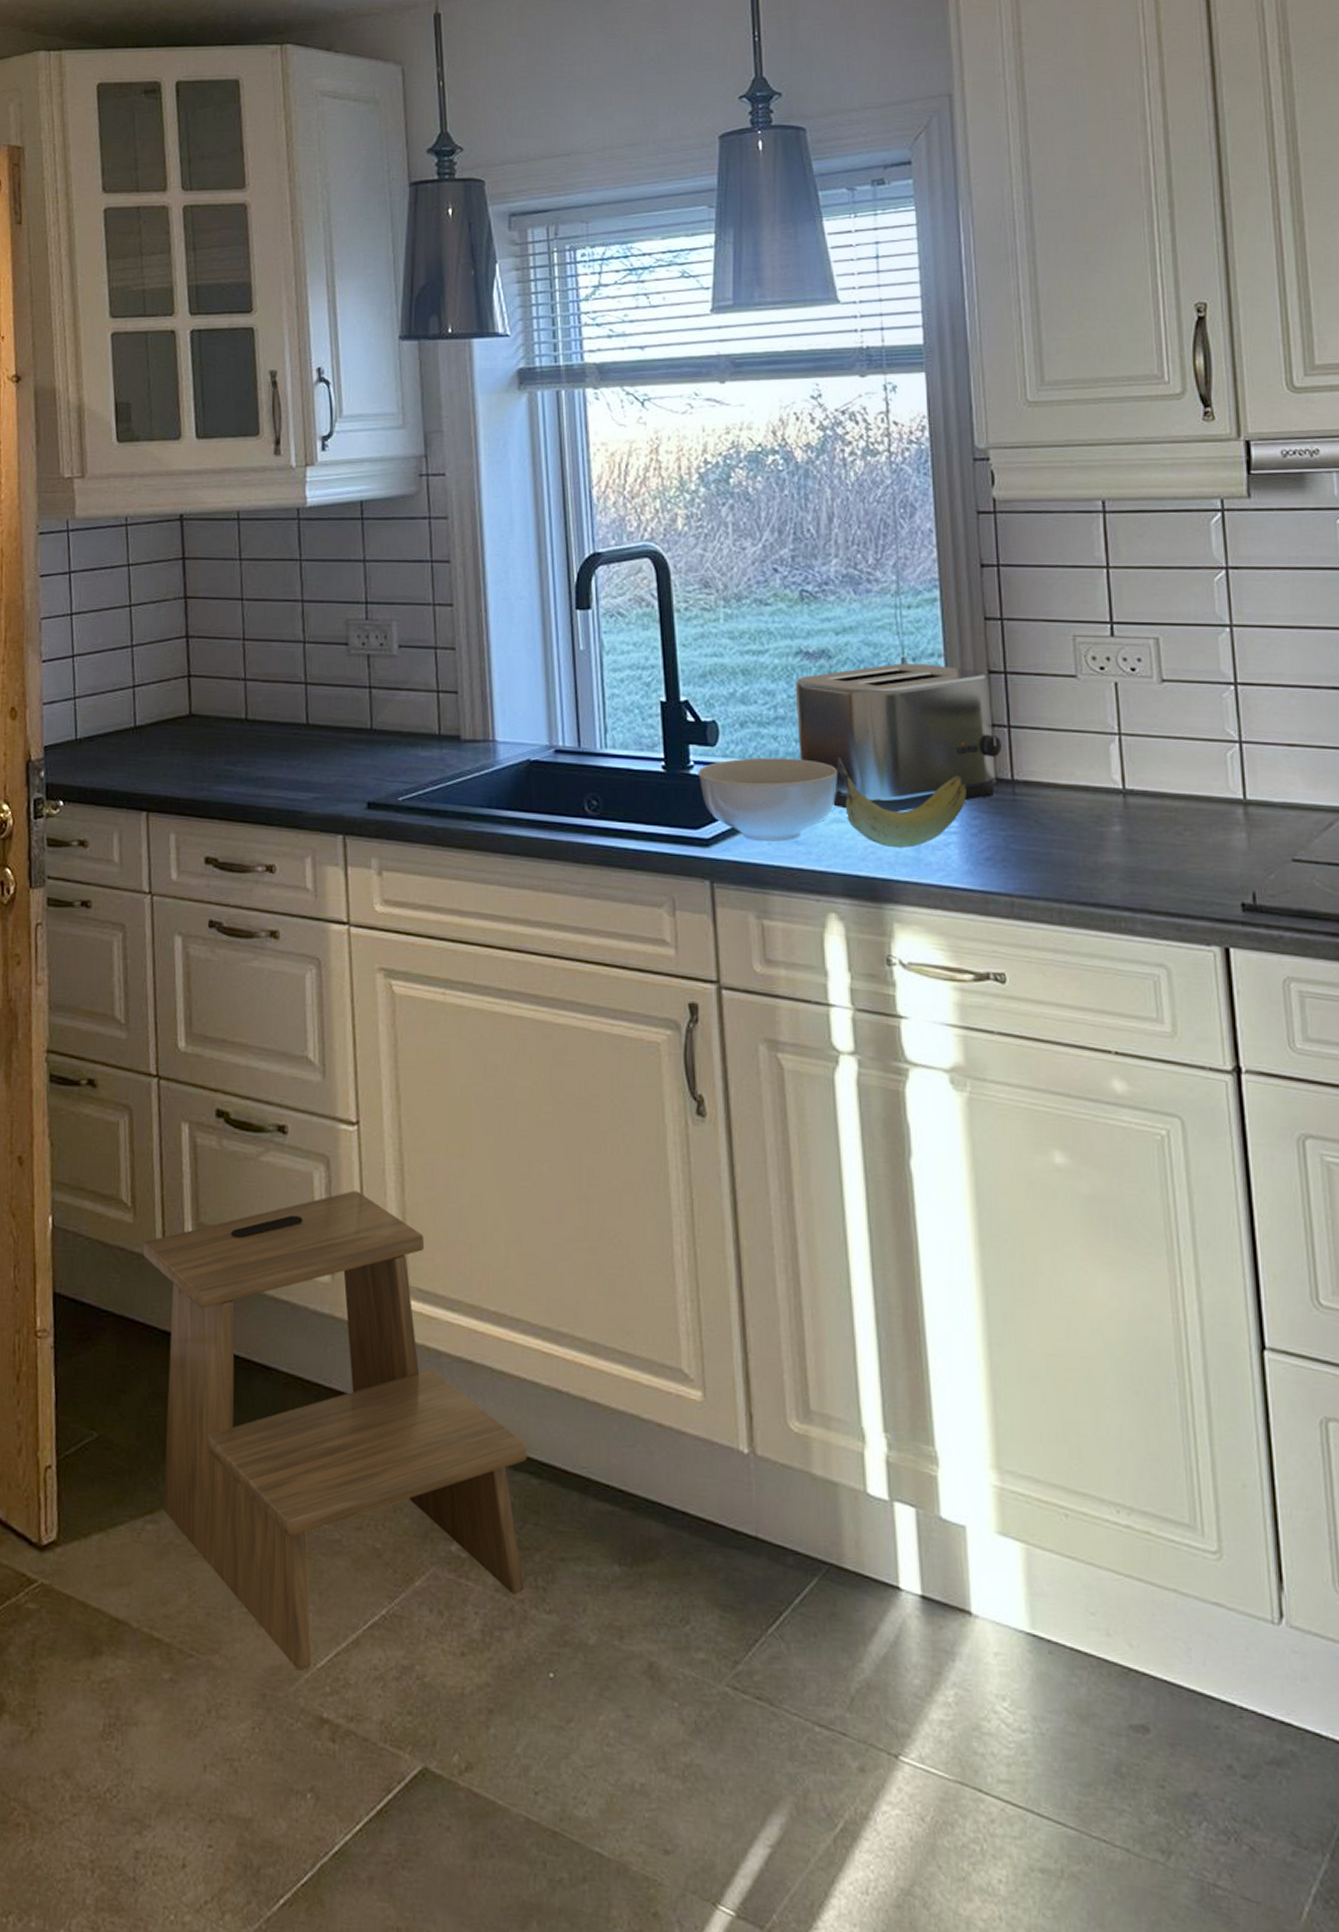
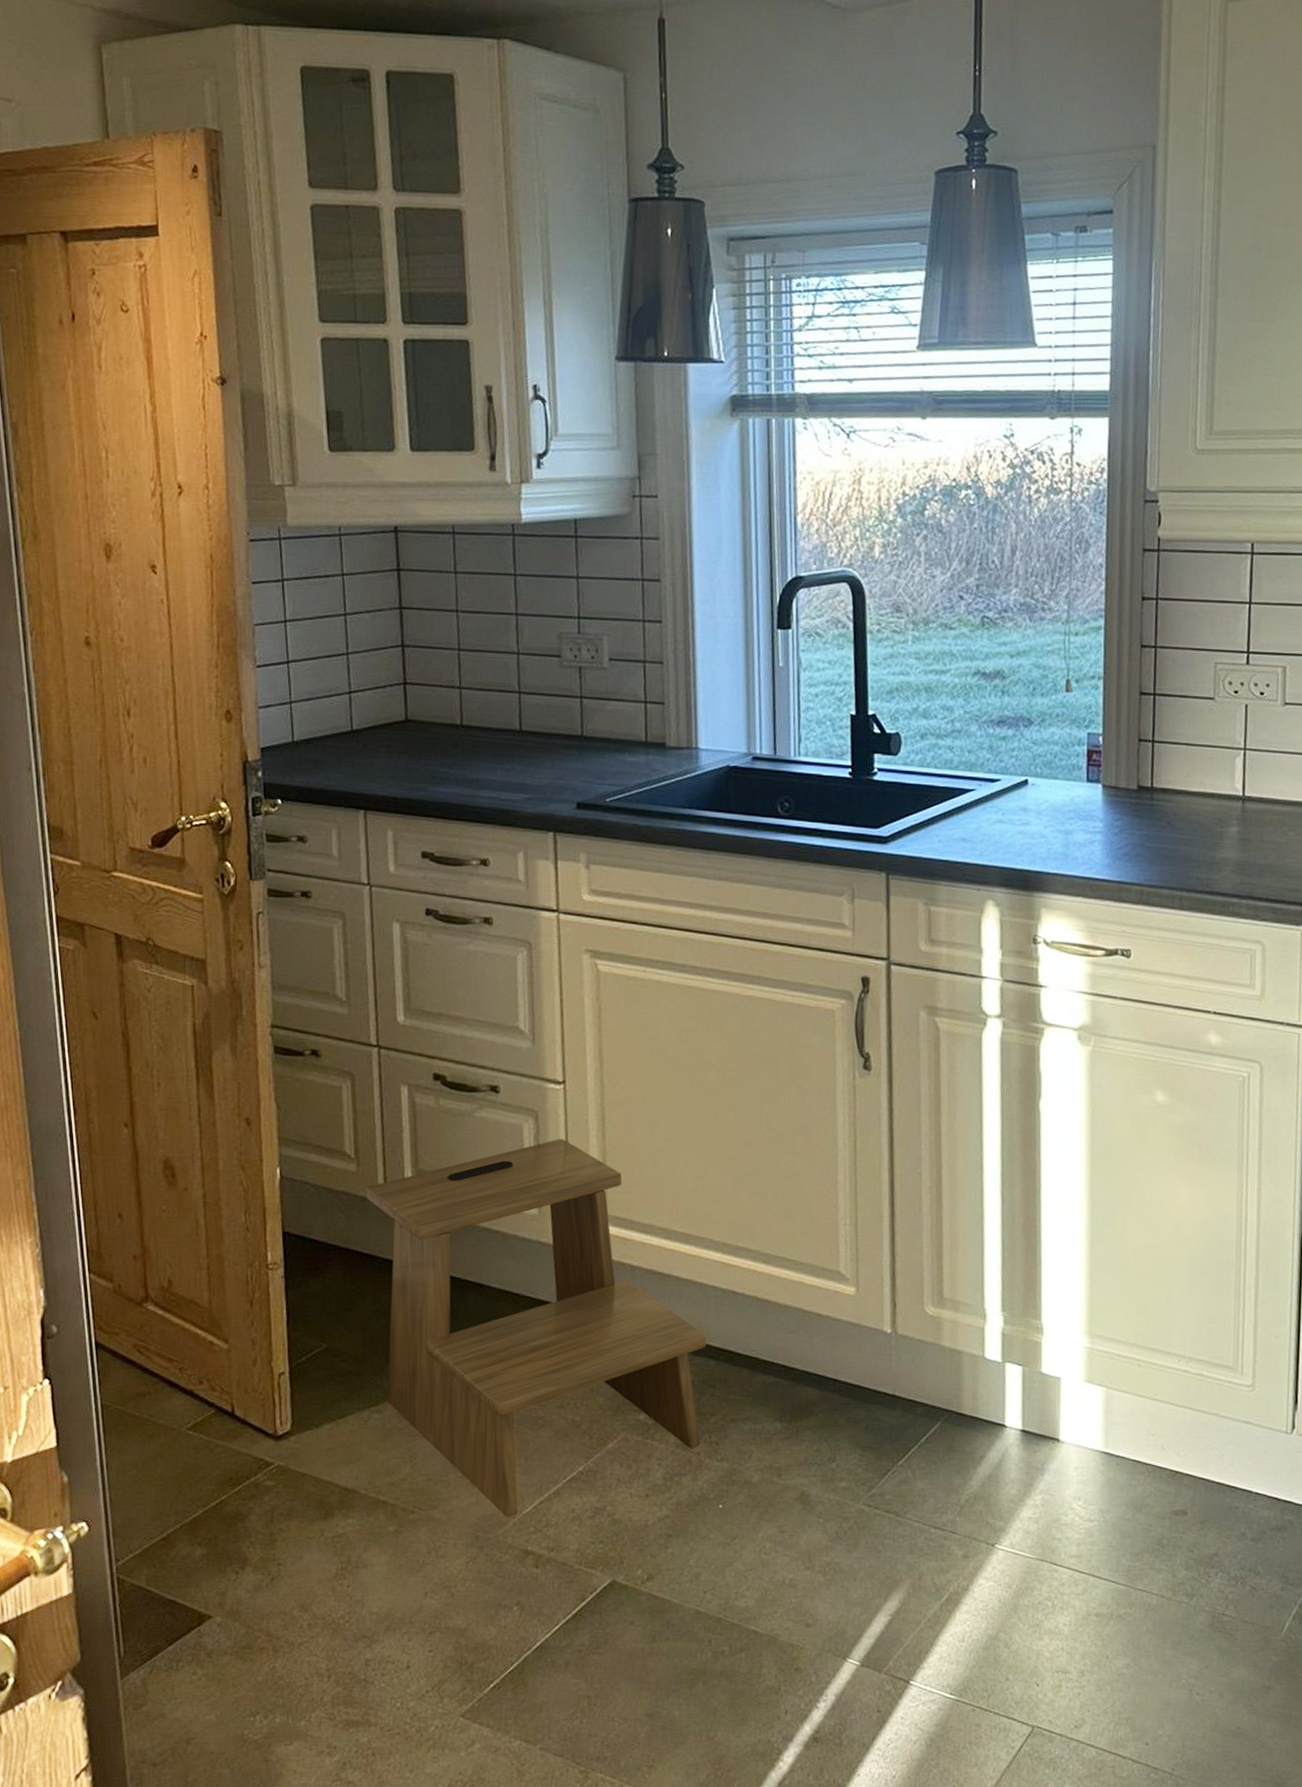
bowl: present [698,757,839,843] -> none [881,766,1004,840]
toaster: present [795,663,1003,813] -> none [971,684,1146,815]
fruit: present [837,757,966,849] -> none [1003,766,1112,846]

